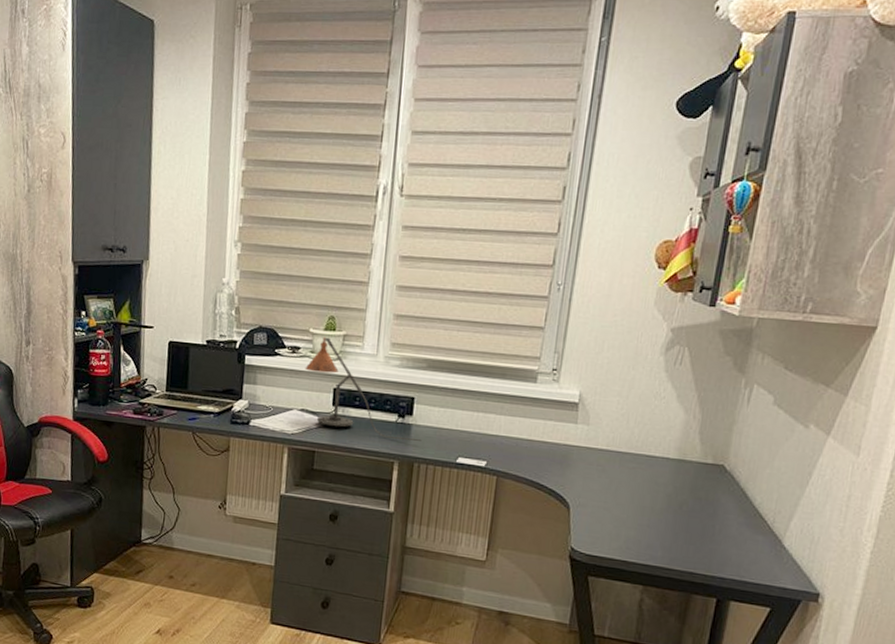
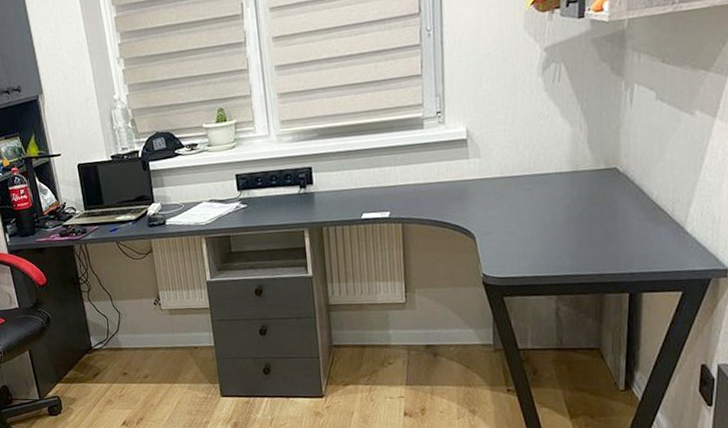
desk lamp: present [305,337,422,441] -> none [205,128,326,210]

